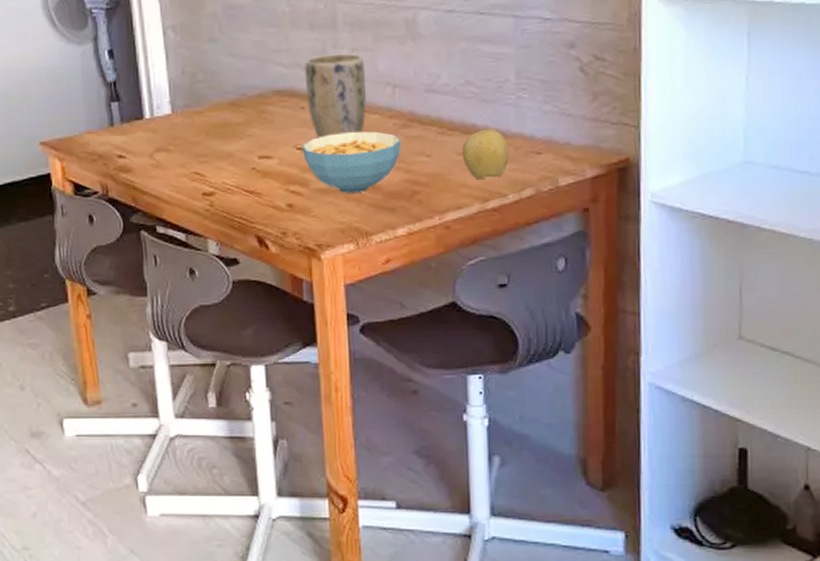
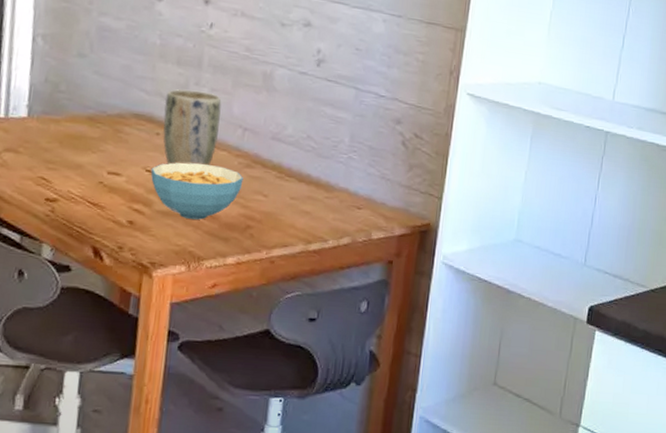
fruit: present [461,129,509,179] -> none [294,180,335,224]

